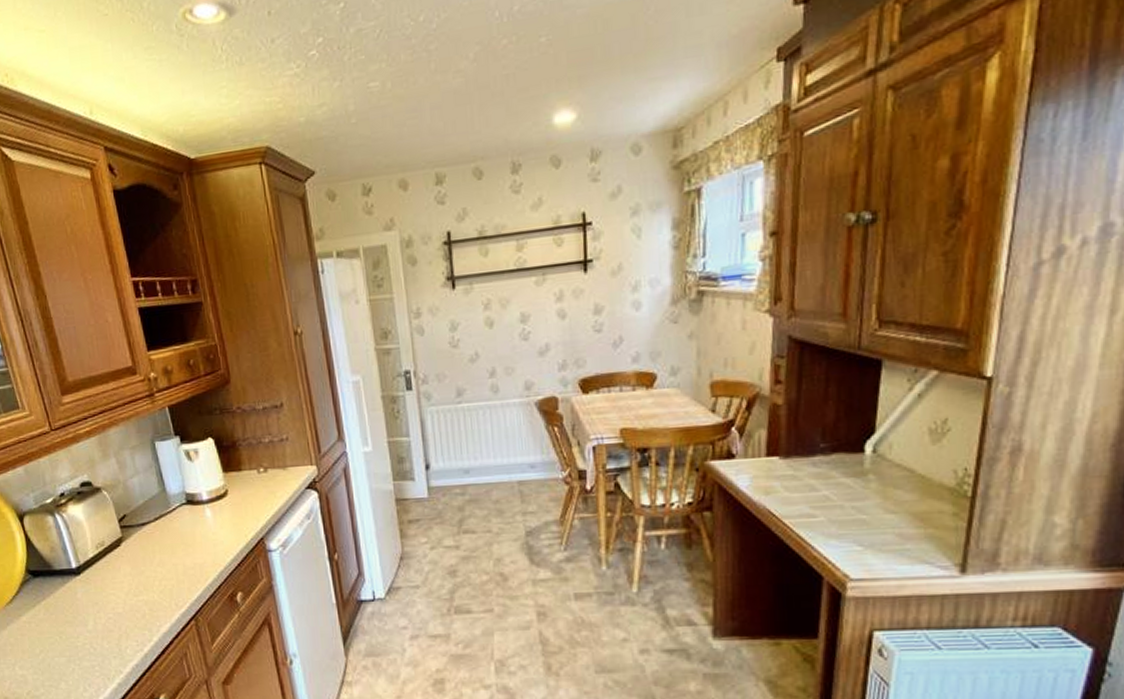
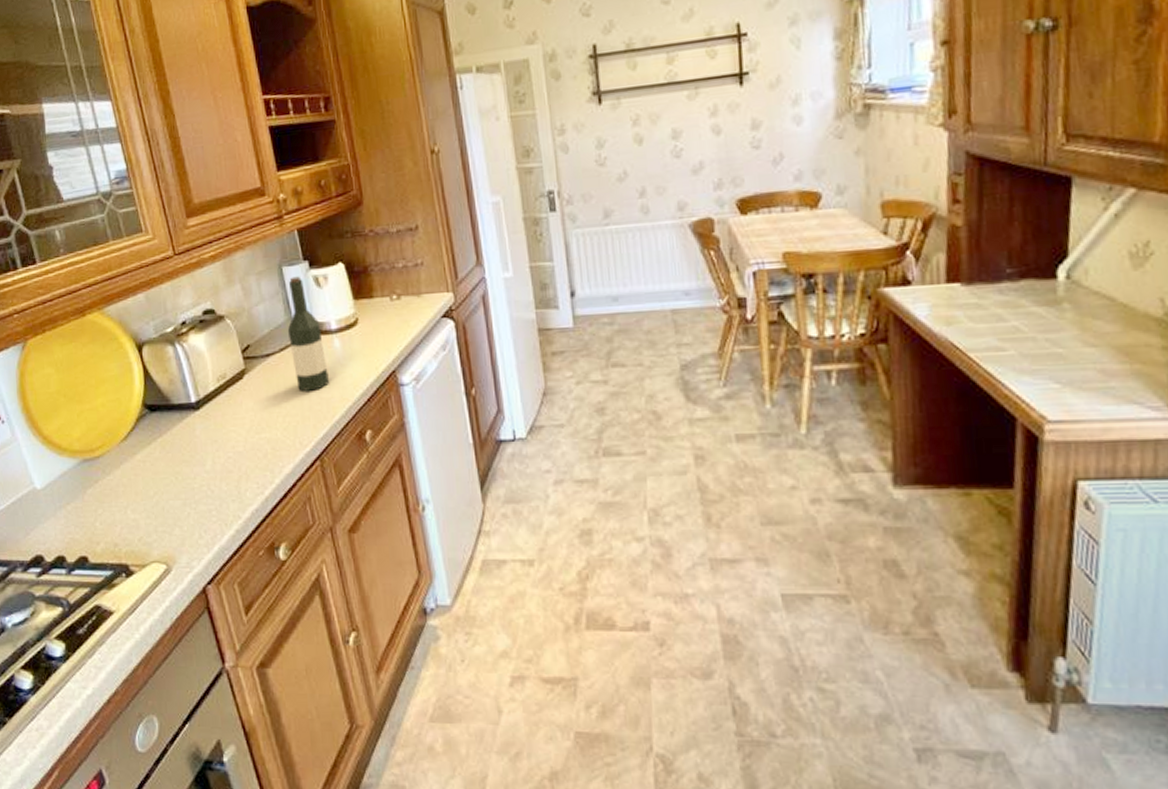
wine bottle: none [161,450,202,557] -> present [287,276,329,391]

